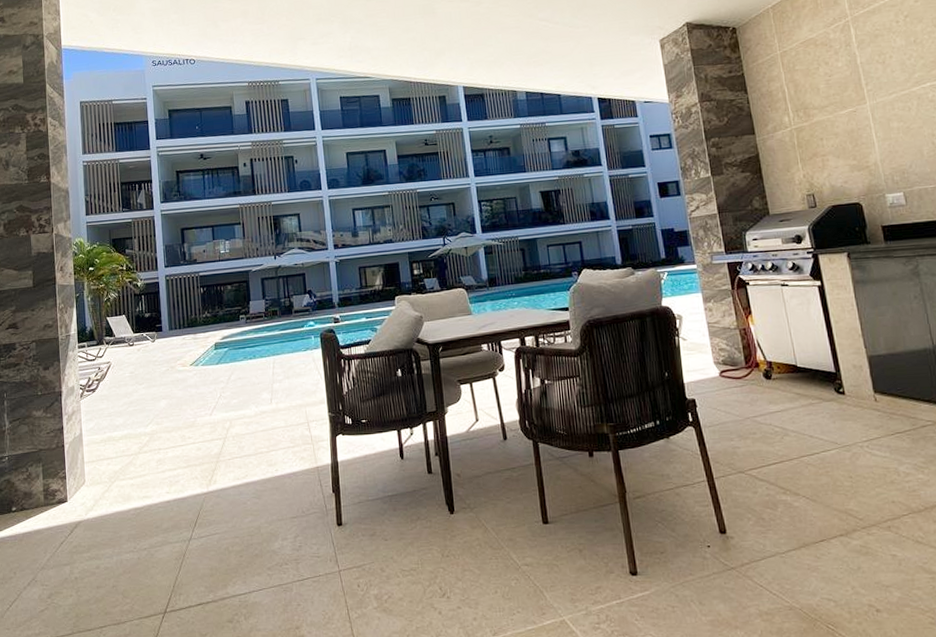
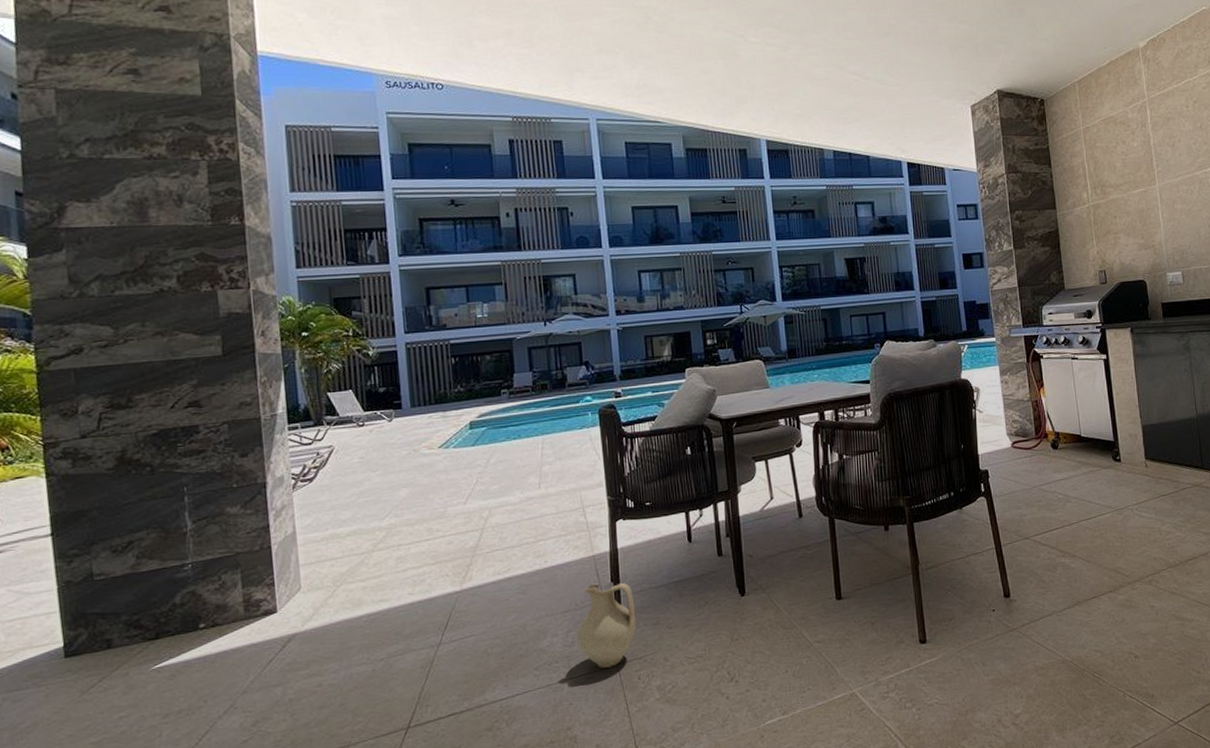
ceramic jug: none [303,493,355,573] -> present [577,583,636,668]

